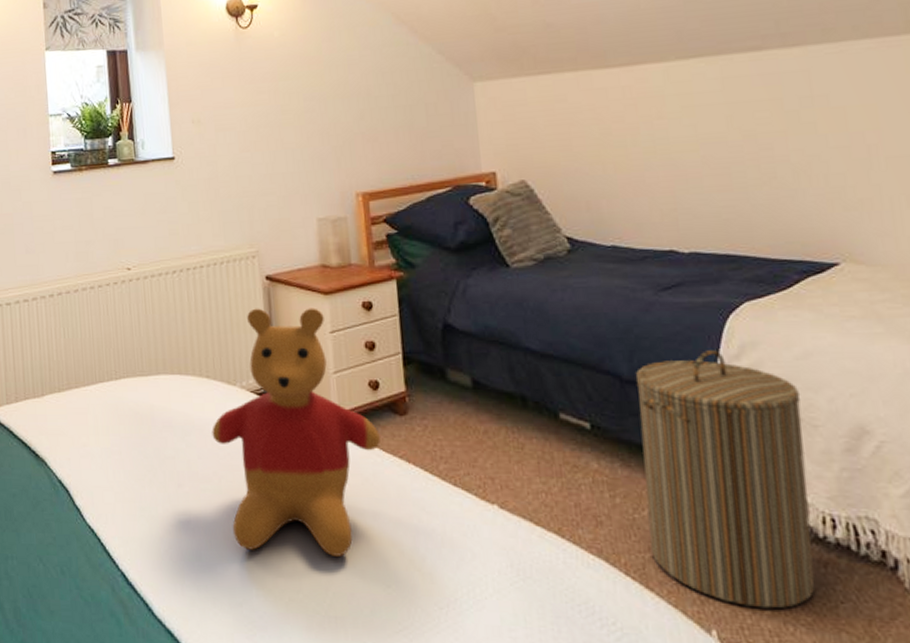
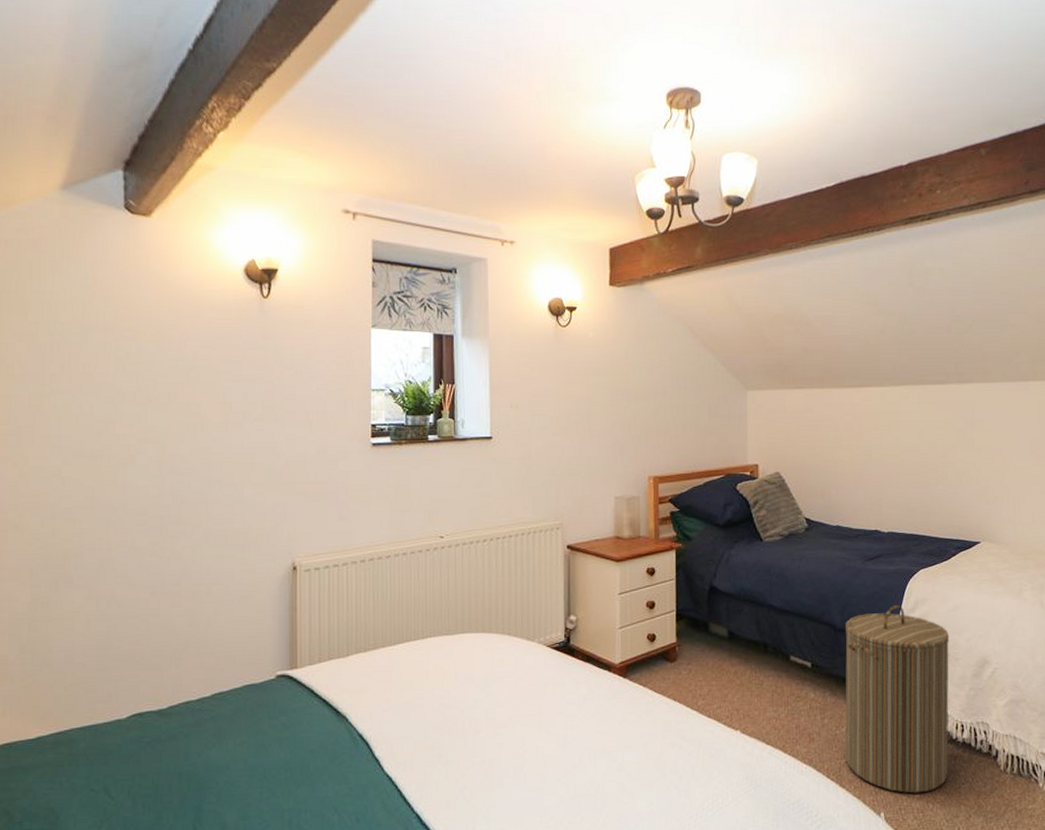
stuffed bear: present [212,308,380,556] -> none [510,573,653,784]

